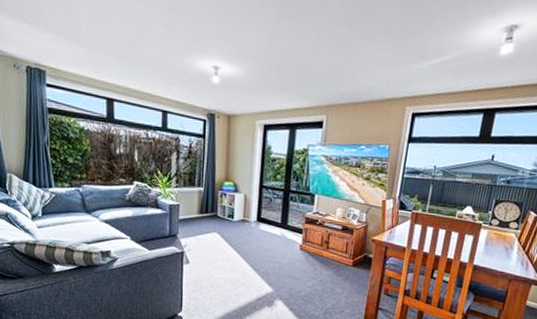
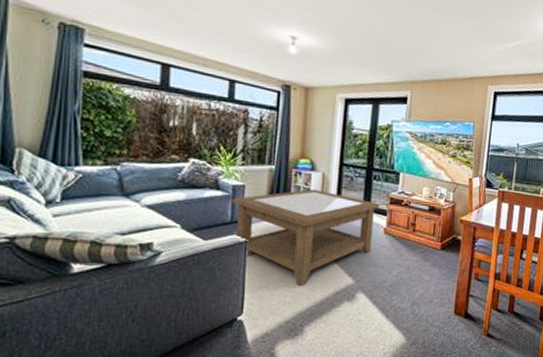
coffee table: none [170,209,297,291] -> present [233,189,381,286]

